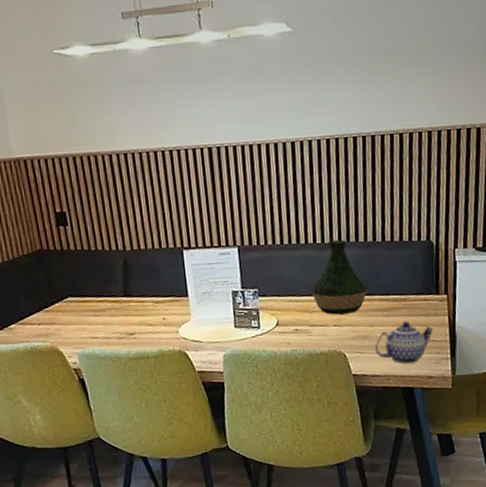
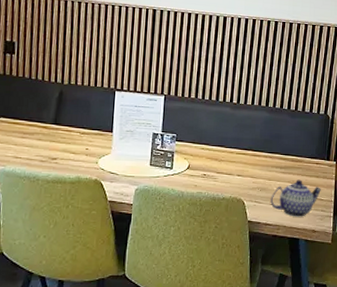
vase: present [310,239,368,315] -> none [222,102,271,167]

